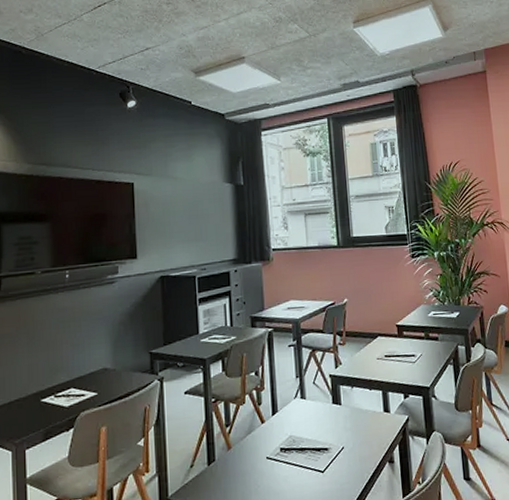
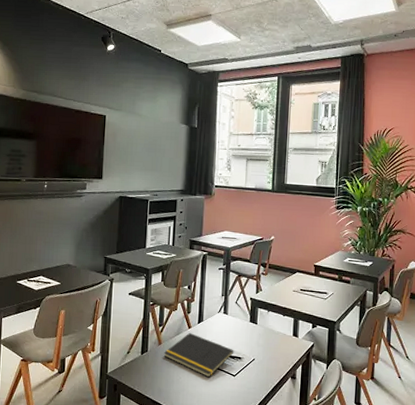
notepad: none [235,428,319,480] -> present [163,333,234,378]

